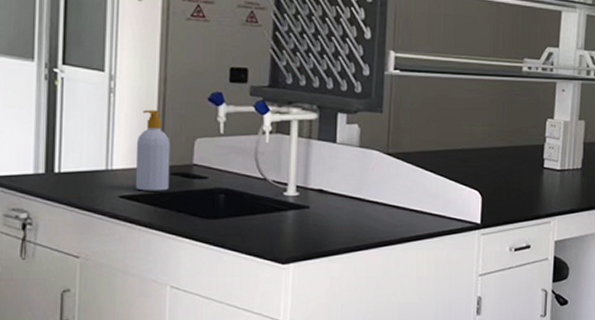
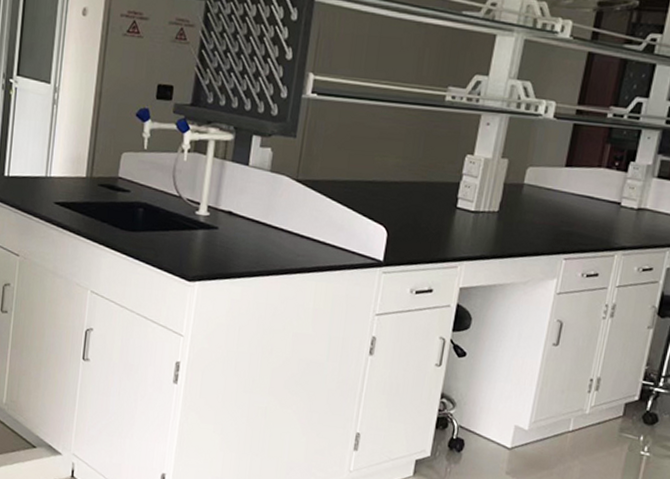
soap bottle: present [135,109,171,191] -> none [68,122,101,201]

